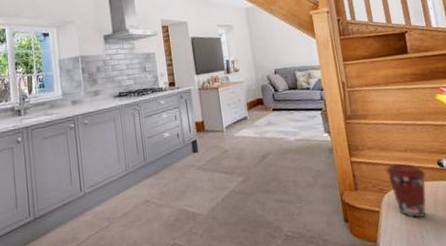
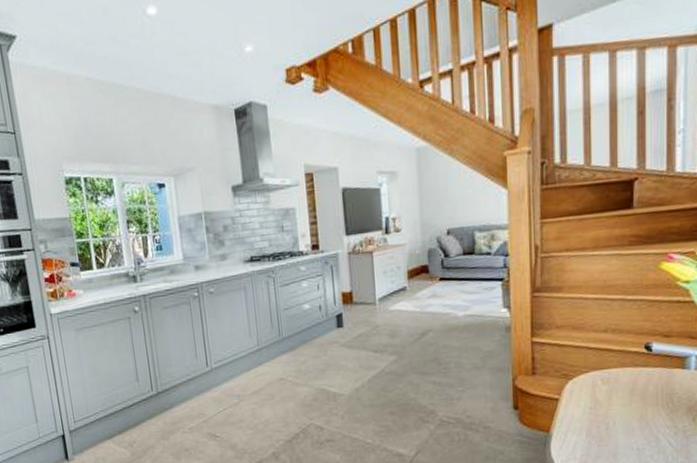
coffee cup: present [386,163,426,218] -> none [575,345,627,408]

